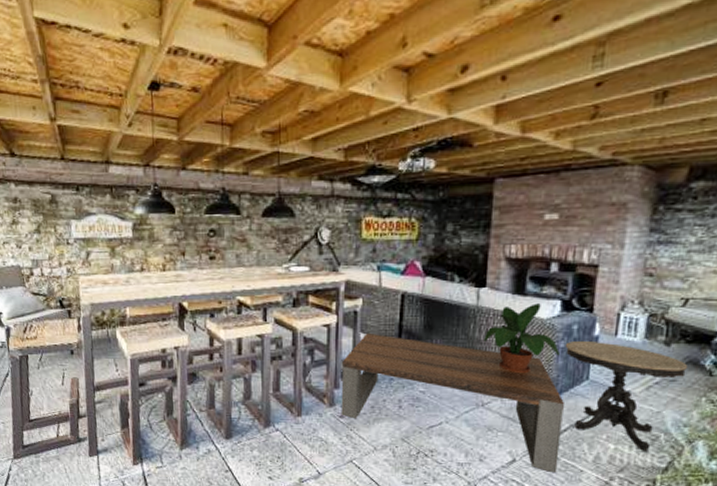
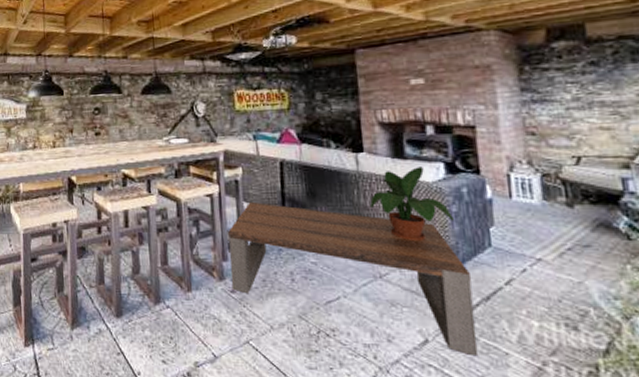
side table: present [565,340,689,451] -> none [457,204,601,329]

